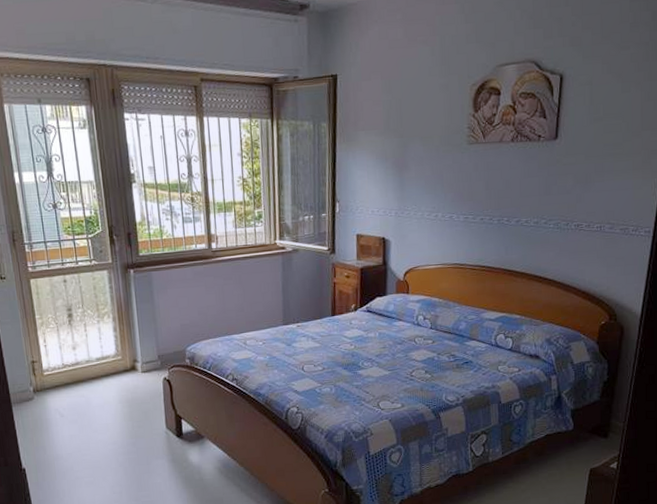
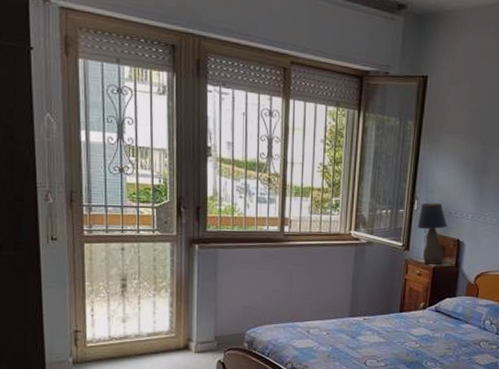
table lamp: none [341,202,374,267] -> present [417,202,448,265]

